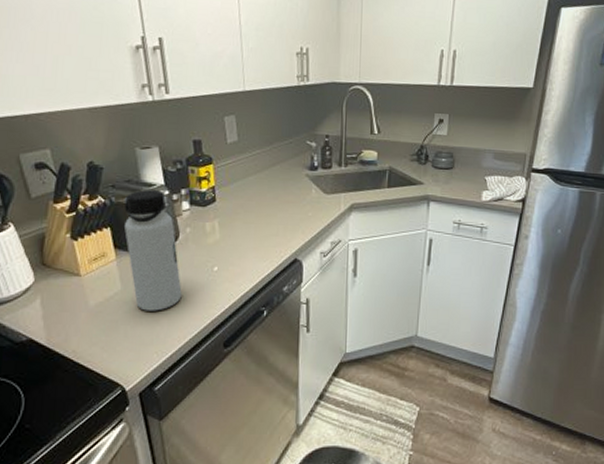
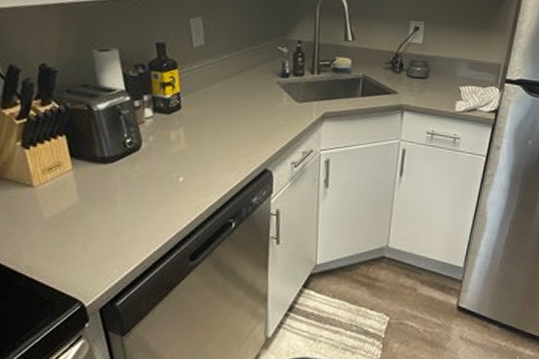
water bottle: present [123,190,182,311] -> none [80,95,145,224]

